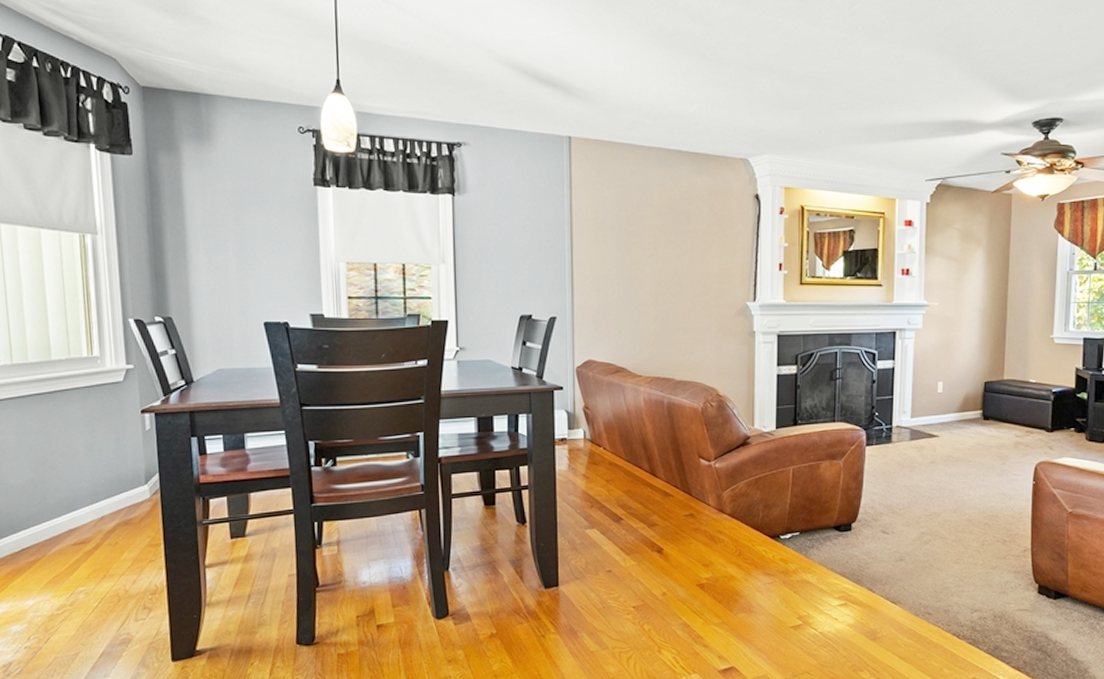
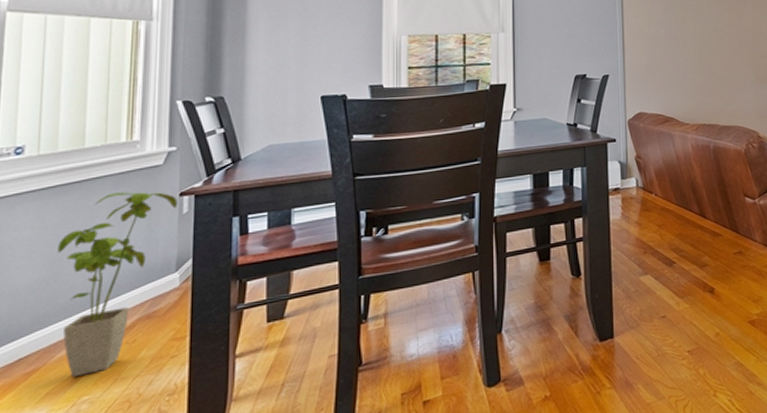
house plant: none [40,405,140,570] -> present [57,192,177,378]

